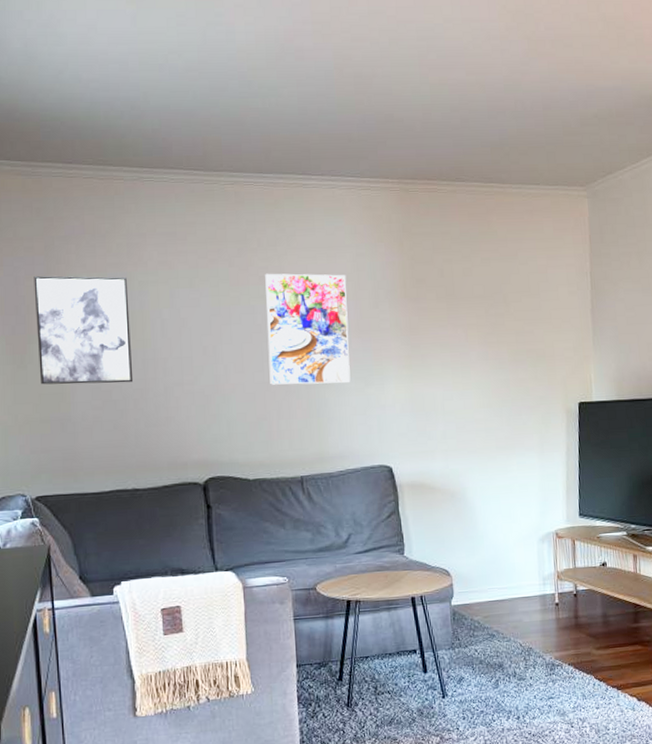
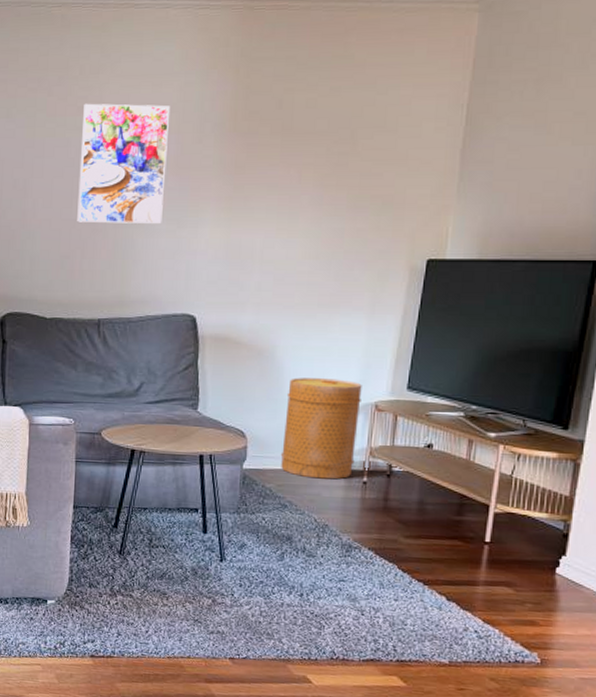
basket: none [481,513,546,606] -> present [280,378,362,479]

